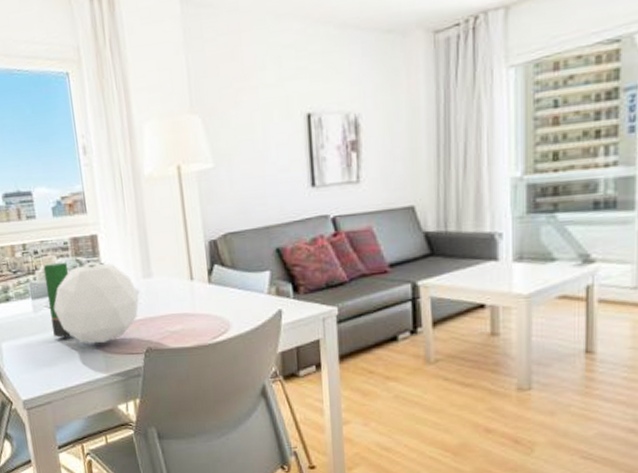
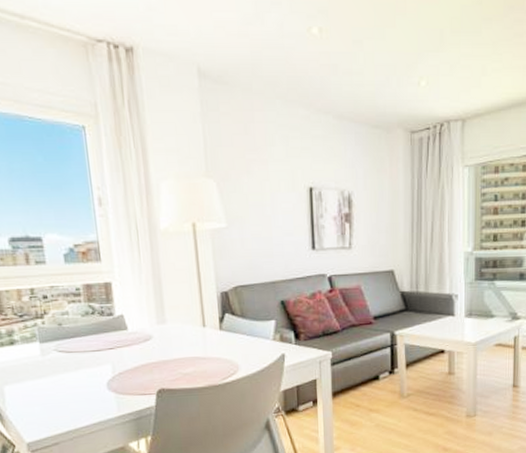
plant pot: present [43,261,139,344] -> none [52,307,153,386]

